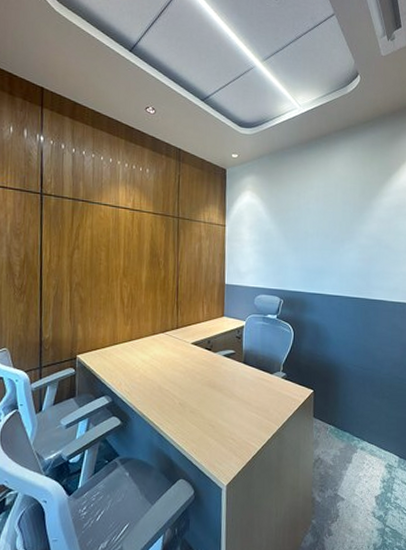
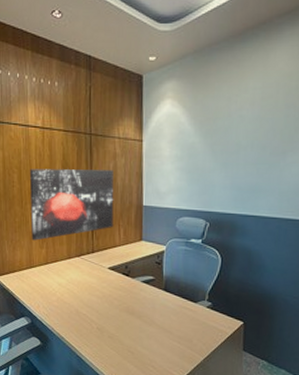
wall art: none [116,247,199,317] -> present [29,169,114,241]

